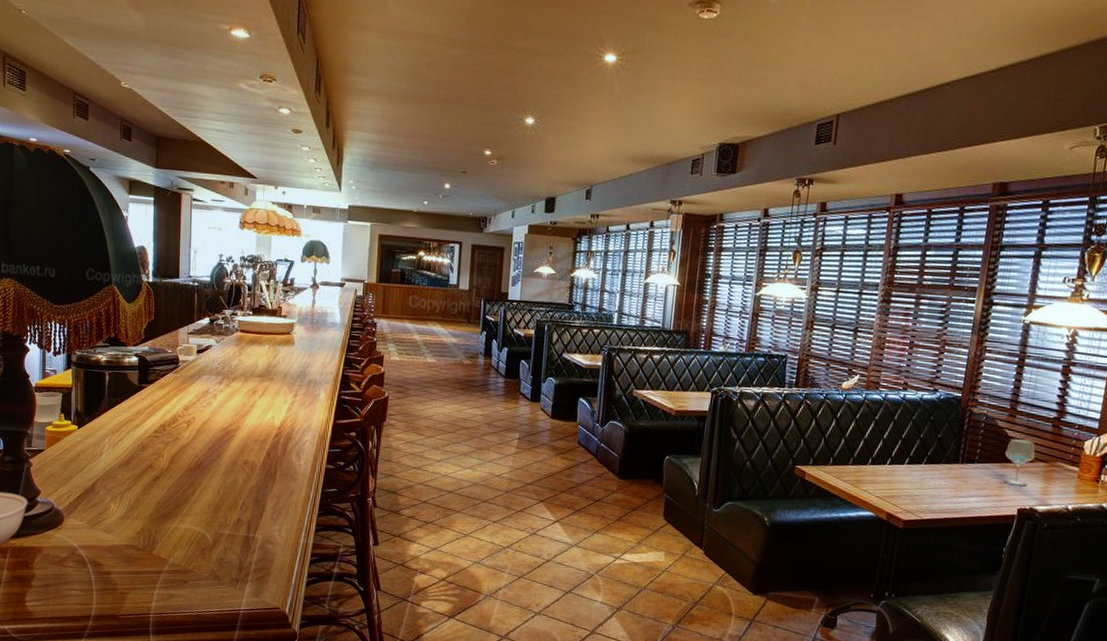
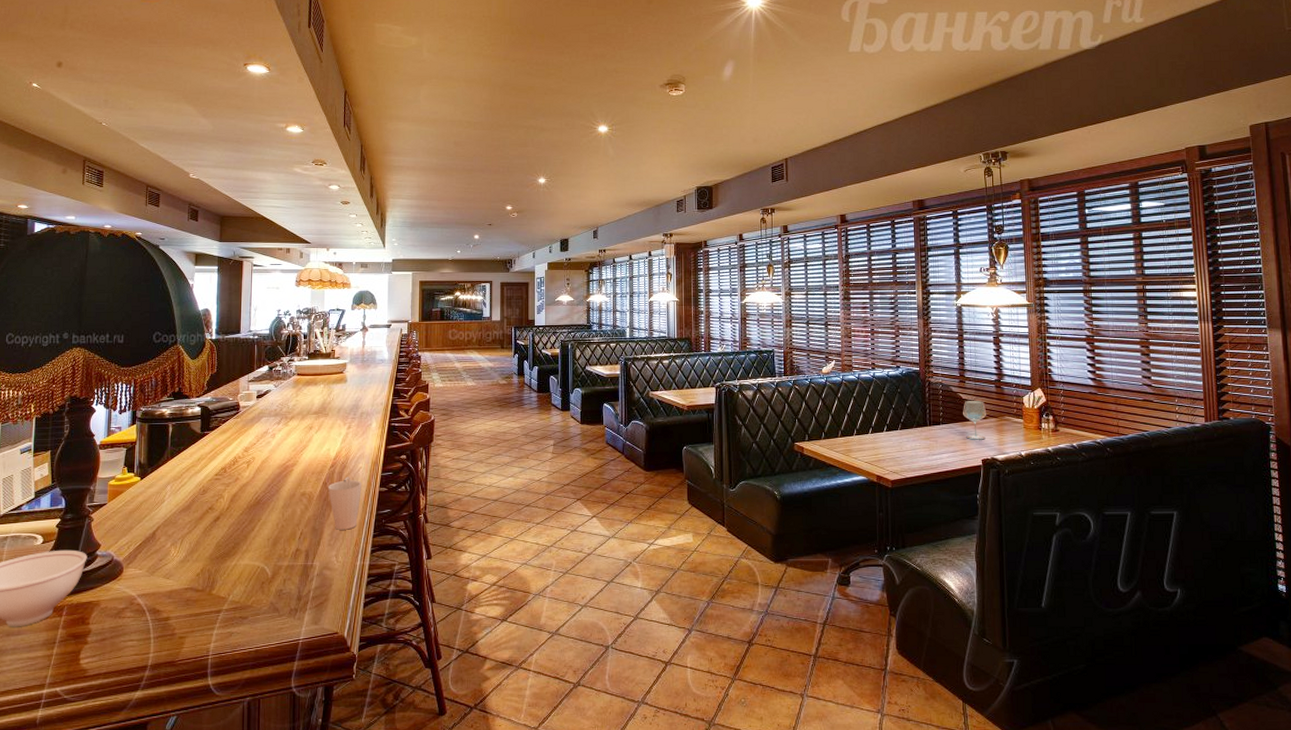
cup: none [271,449,307,505] -> present [327,477,362,530]

